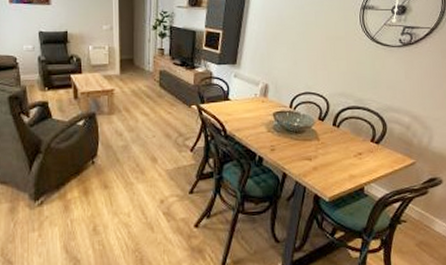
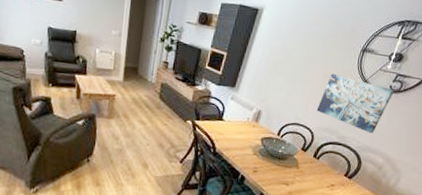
wall art: none [326,35,405,92] -> present [316,73,395,134]

